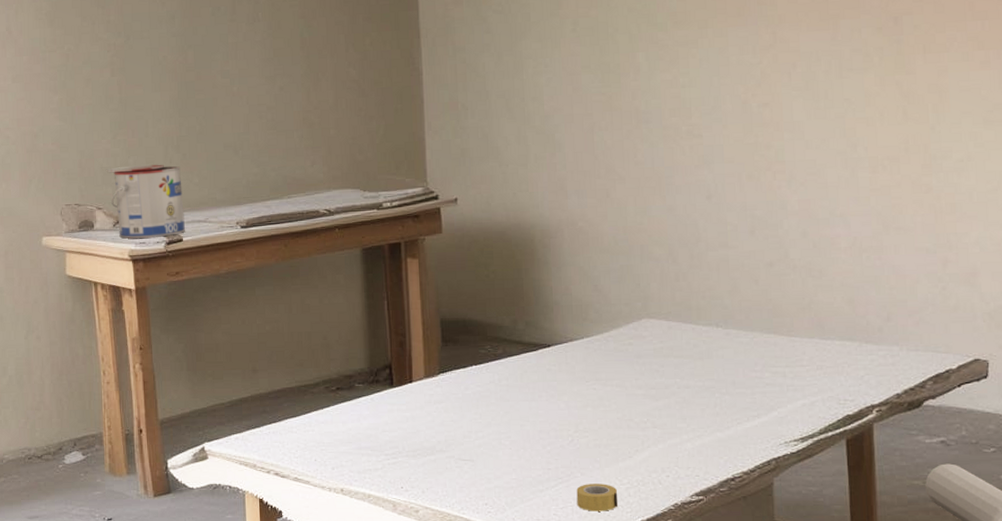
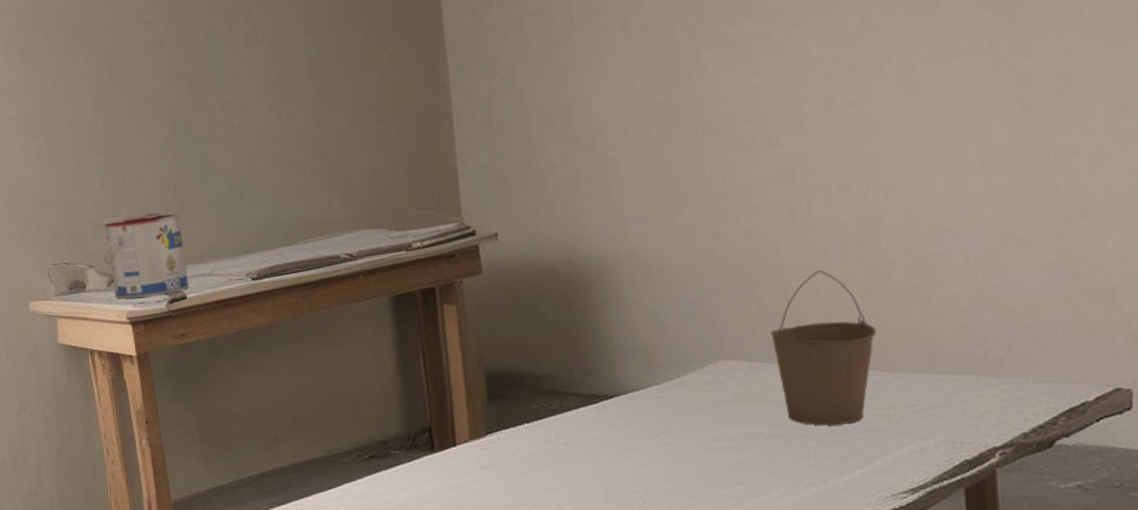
bucket: none [687,245,777,380] -> present [770,270,877,426]

